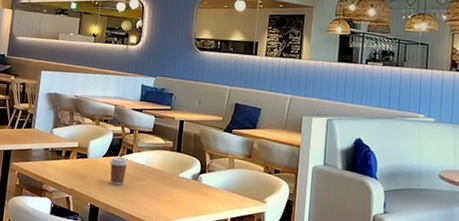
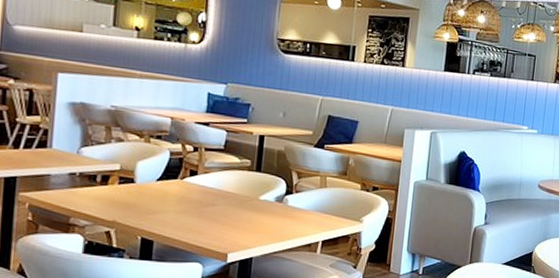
coffee cup: present [110,157,129,186] -> none [166,180,193,213]

